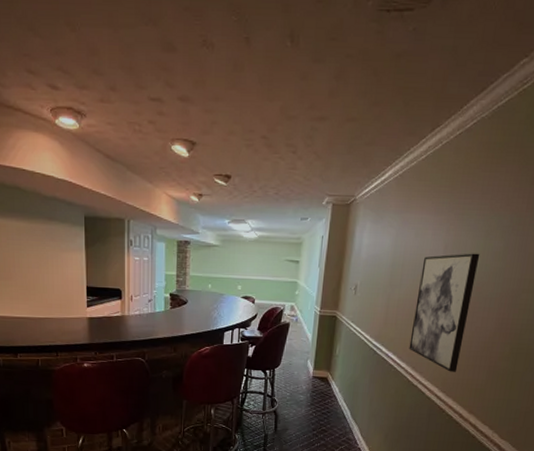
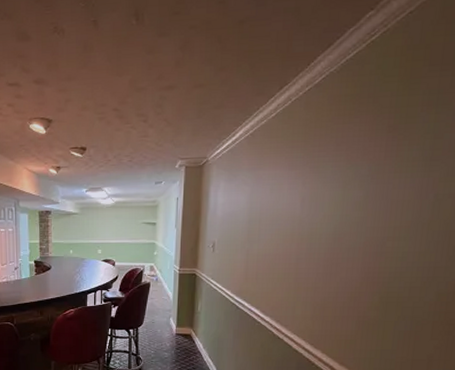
wall art: present [409,253,480,372] -> none [272,204,339,324]

